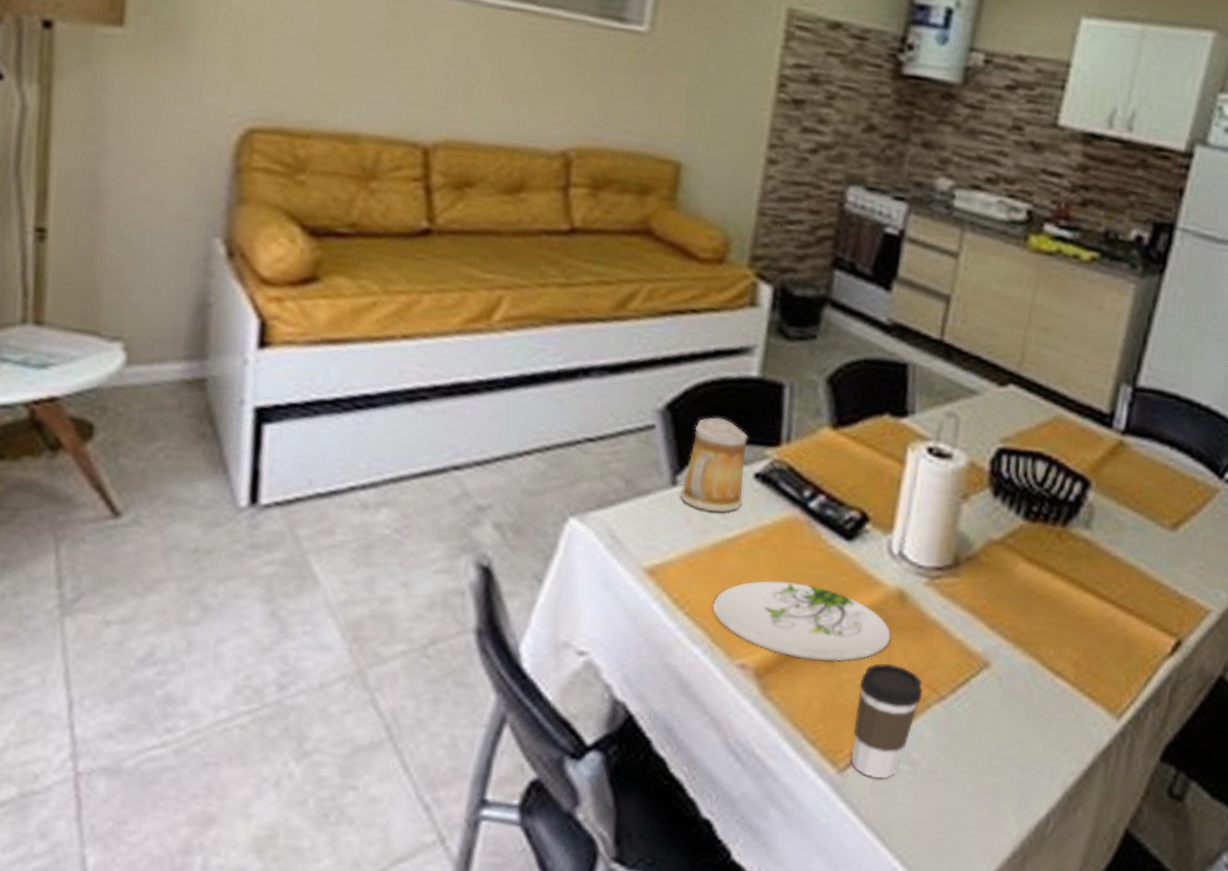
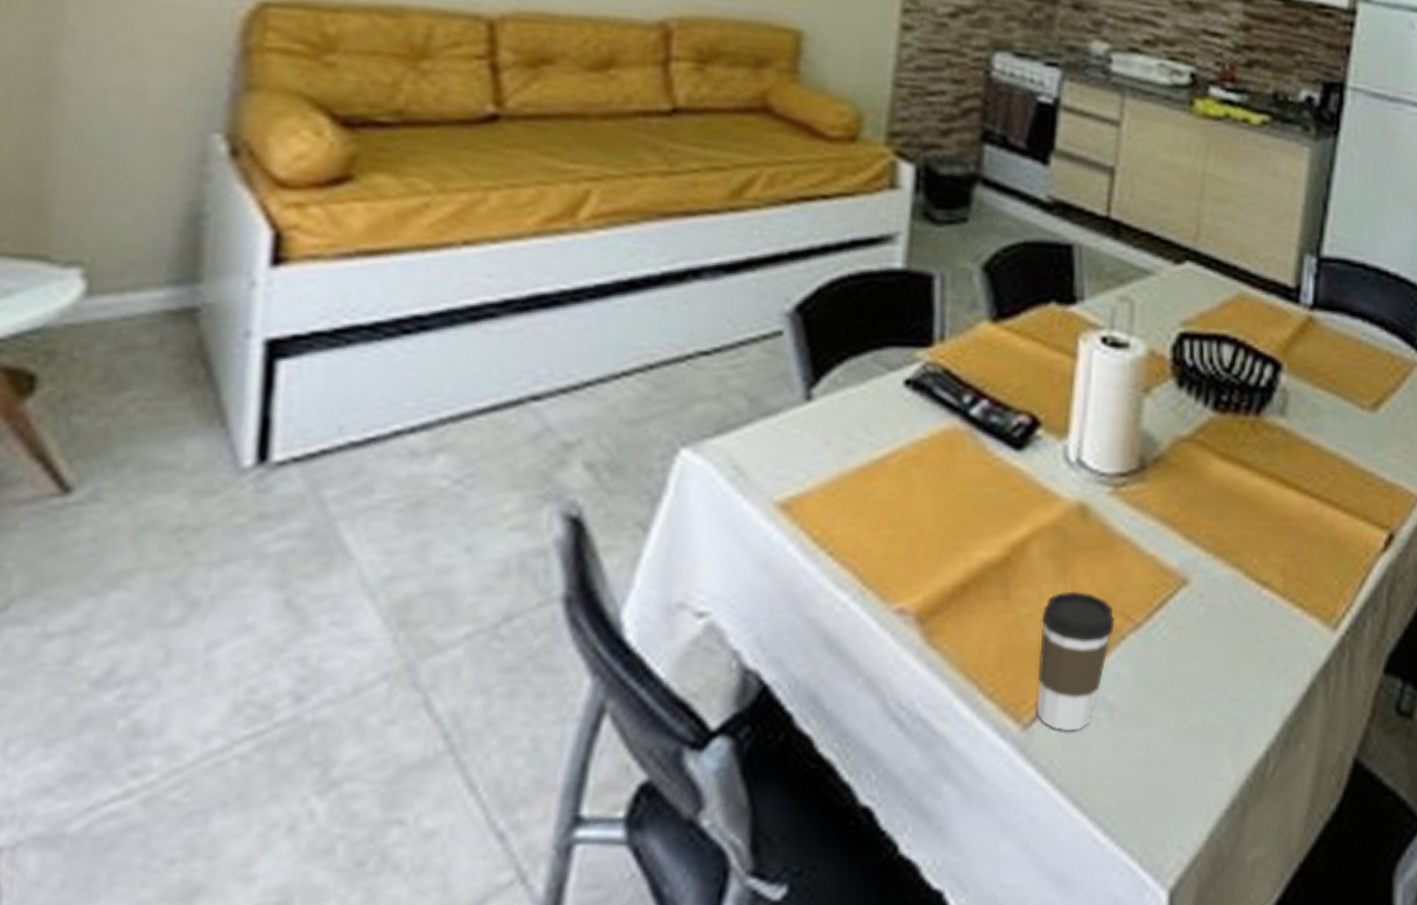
mug: present [679,417,748,513] -> none [816,317,894,429]
plate: present [713,580,891,662] -> none [862,504,1074,596]

